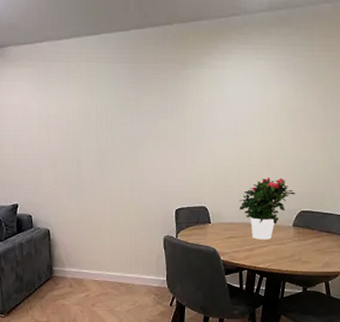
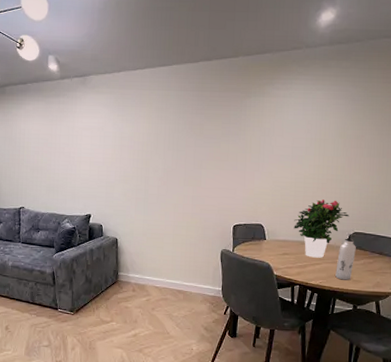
water bottle: none [284,213,304,262] -> present [335,234,356,280]

